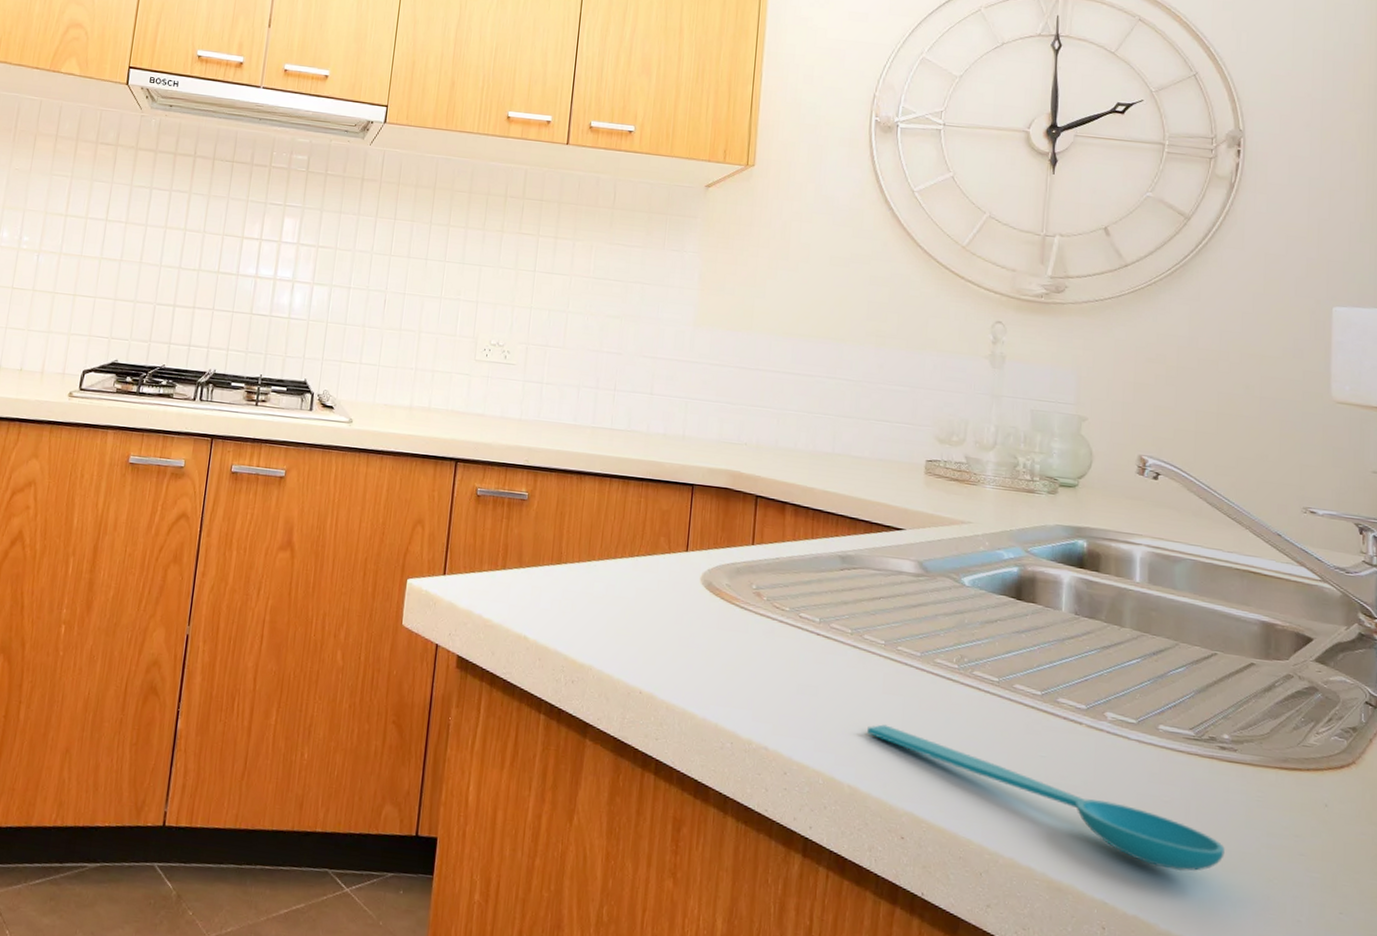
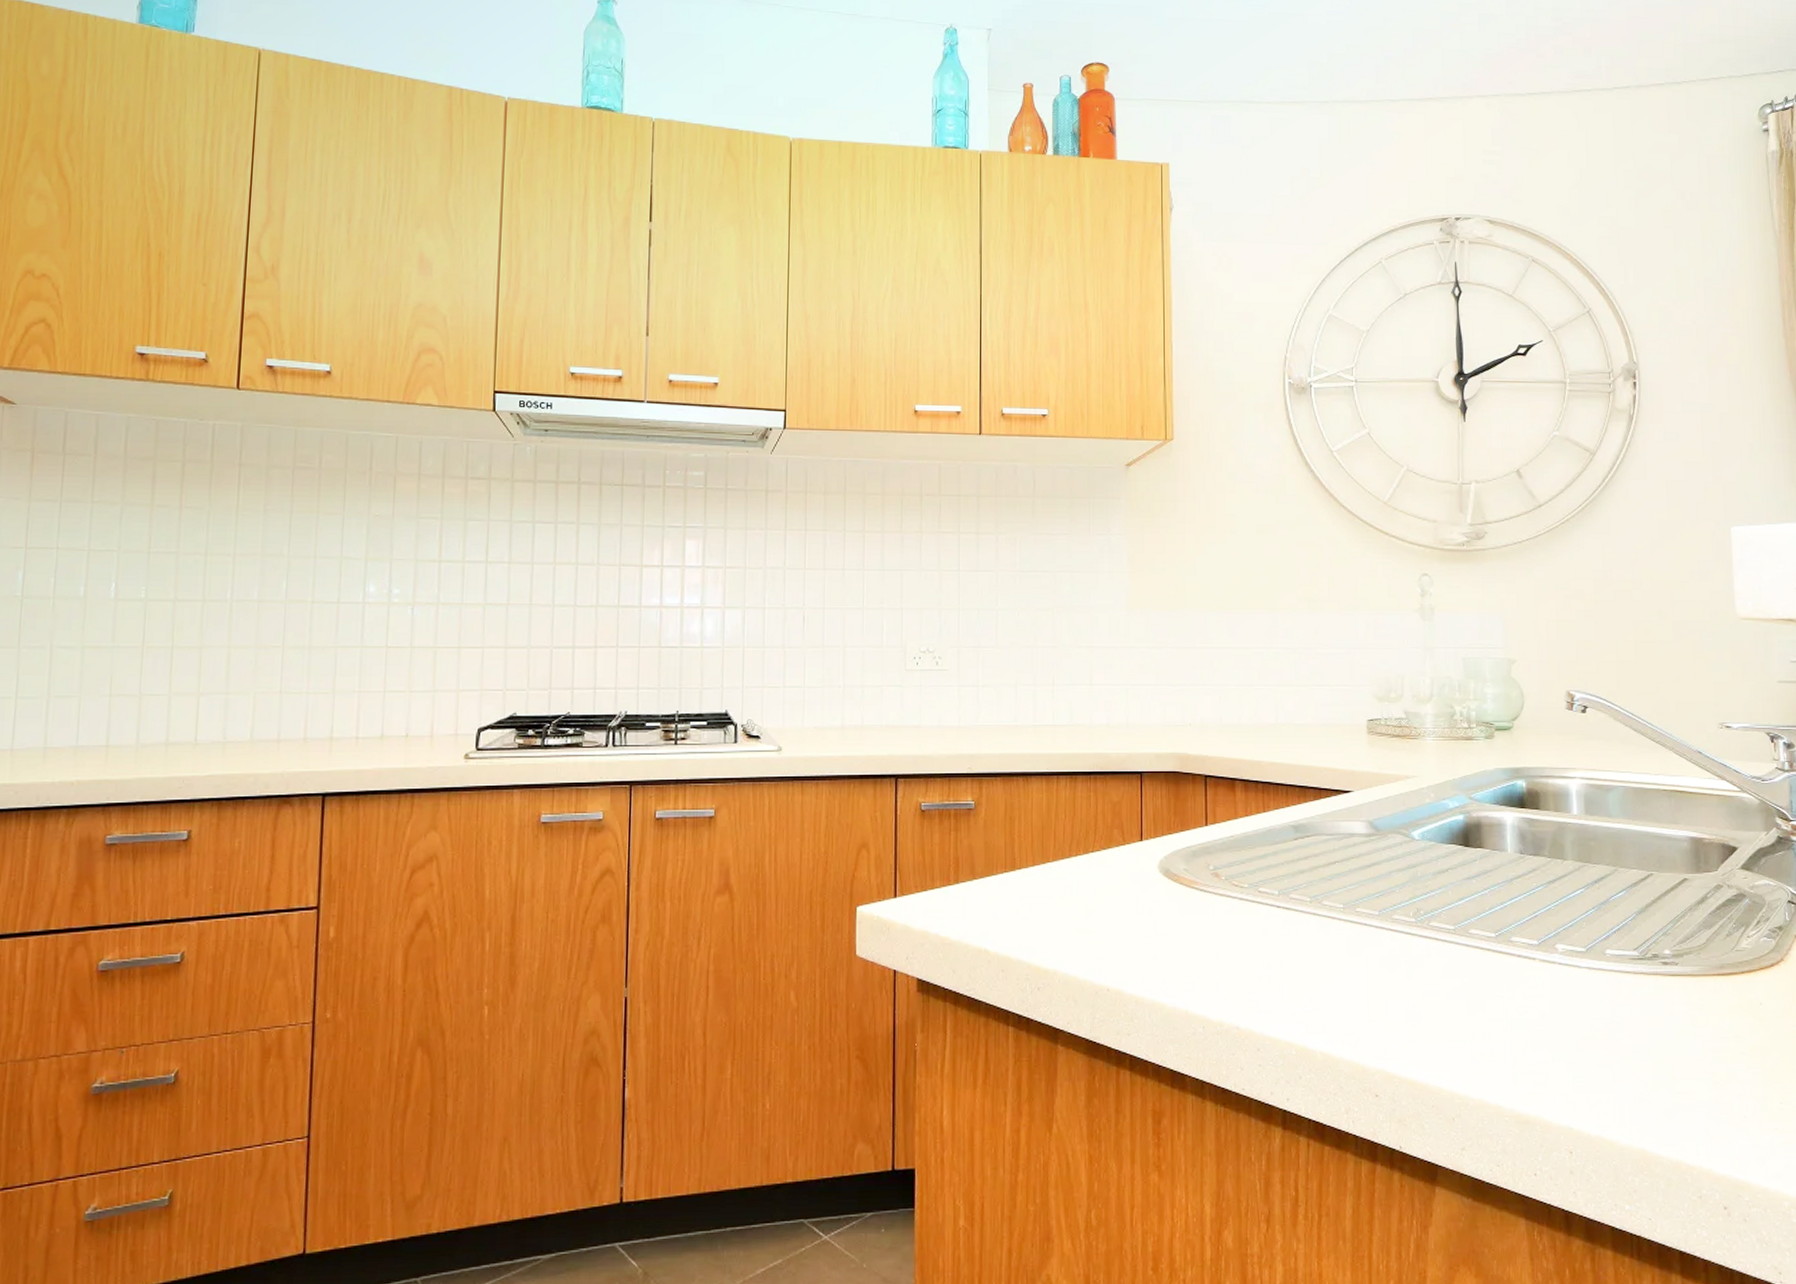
spoon: present [867,724,1225,872] -> none [1334,987,1675,1087]

